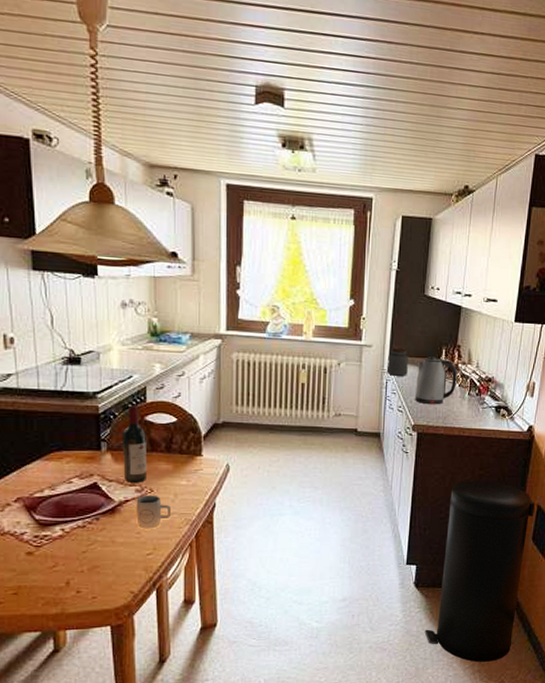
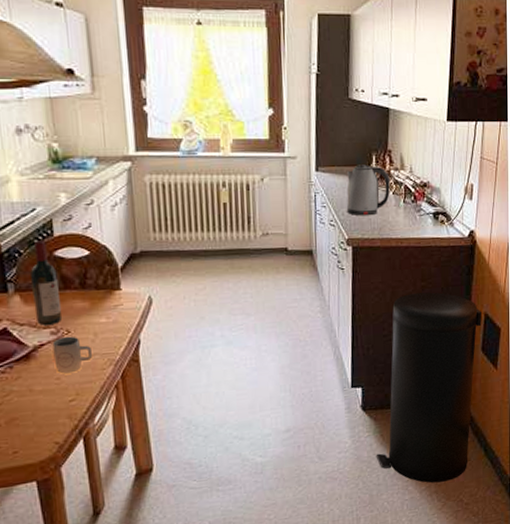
jar: present [386,346,408,376] -> none [314,156,337,188]

